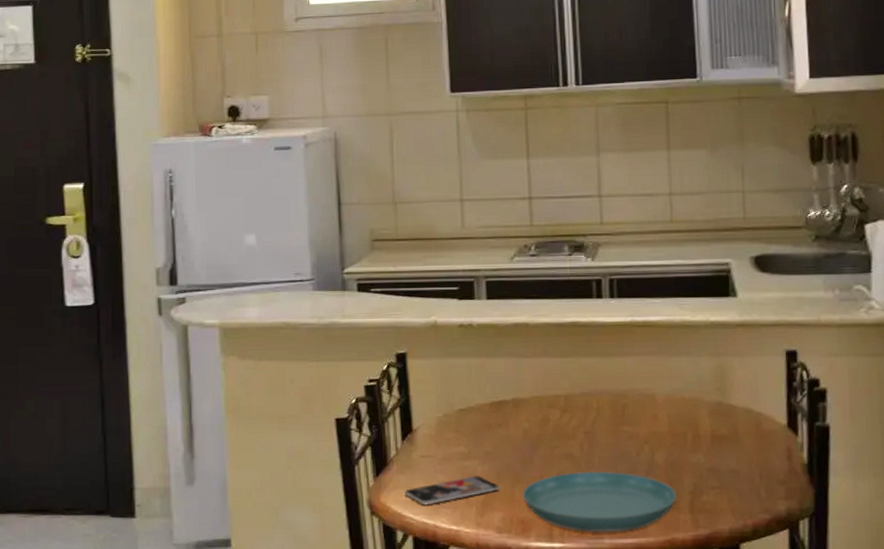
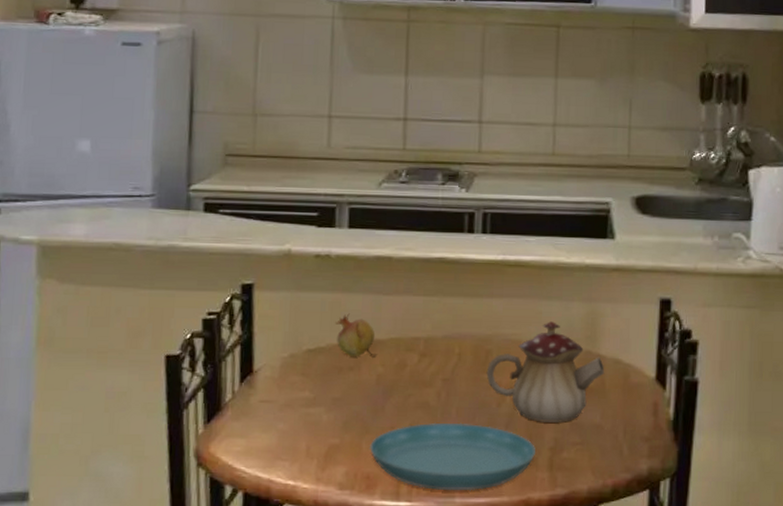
smartphone: present [404,476,500,505] -> none [238,425,346,457]
fruit: none [482,375,522,415] -> present [335,313,377,358]
teapot: none [624,376,737,469] -> present [486,321,605,423]

